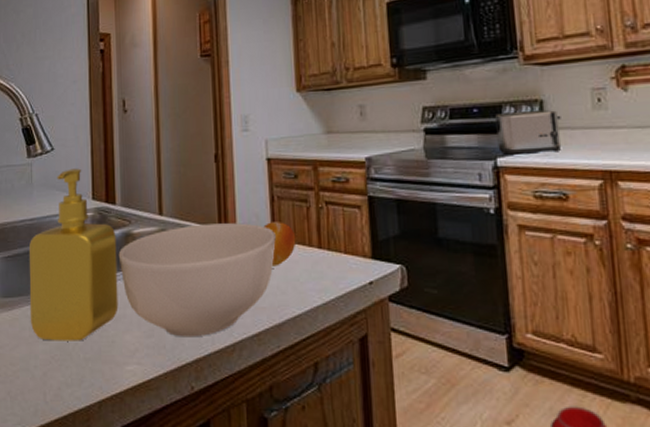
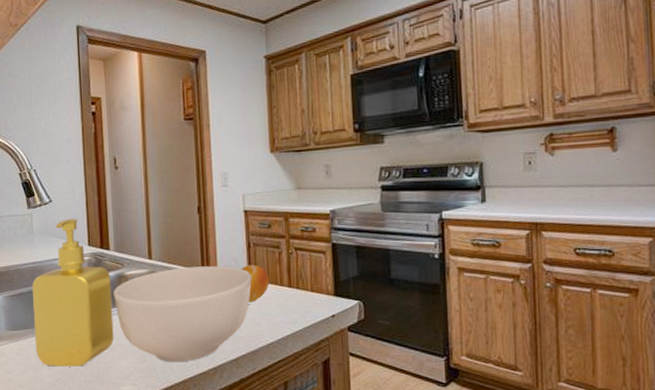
toaster: present [495,109,562,155] -> none [442,170,497,209]

